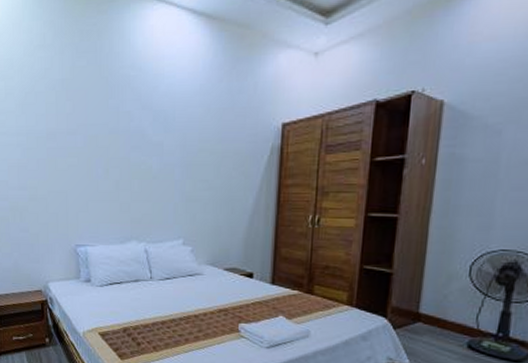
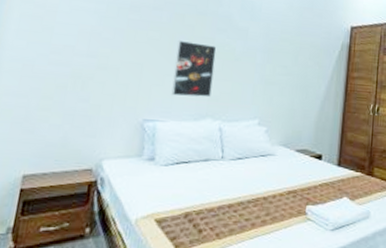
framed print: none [94,163,133,221] -> present [171,39,217,98]

